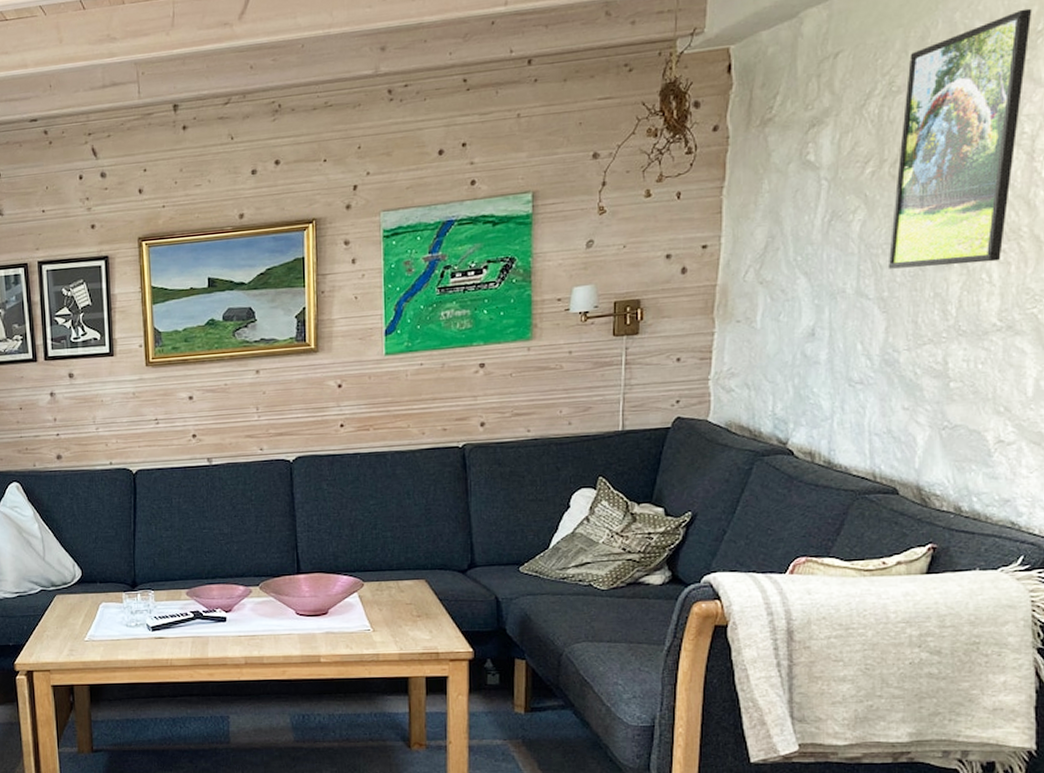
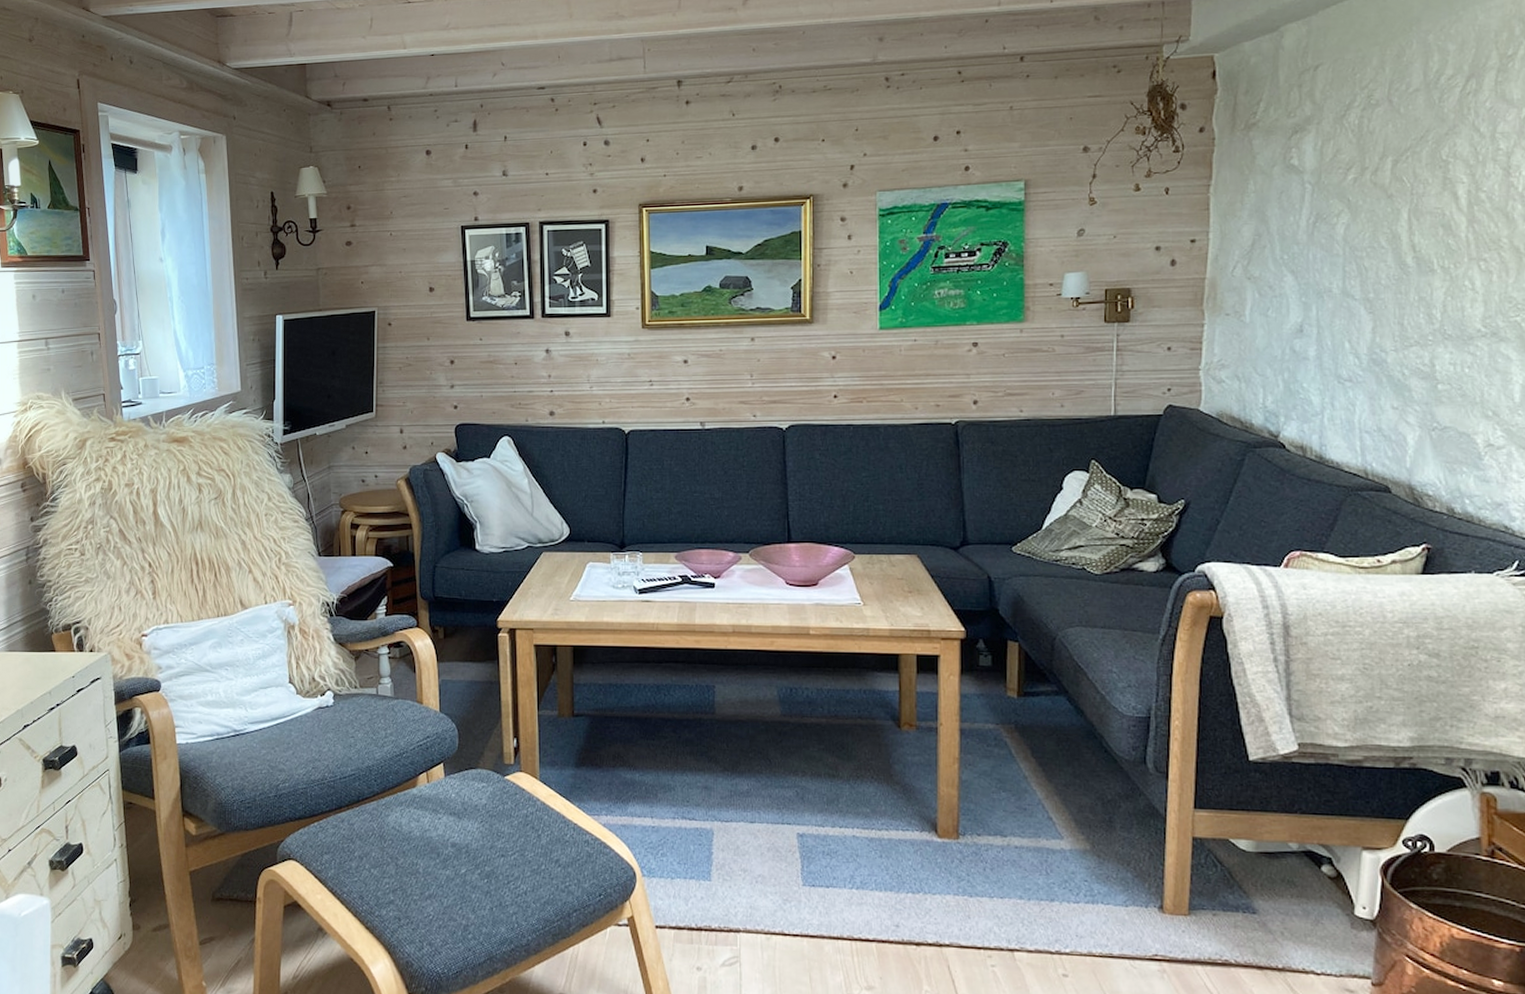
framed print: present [887,8,1032,269] -> none [1372,34,1502,272]

